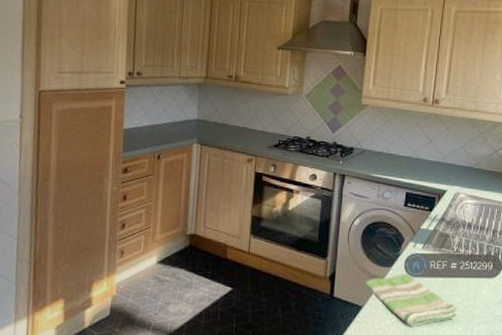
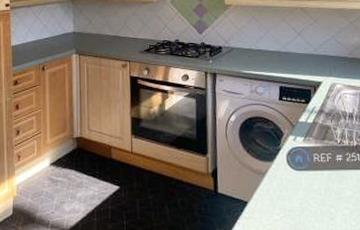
dish towel: present [364,273,459,326] -> none [247,167,351,221]

